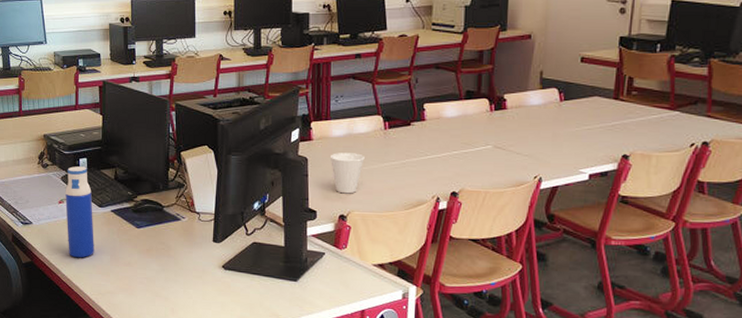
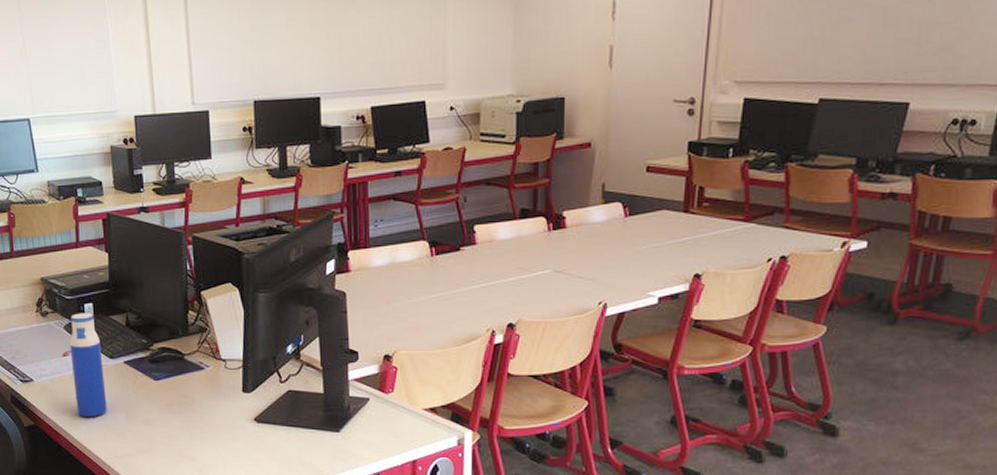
cup: present [329,153,365,194] -> none [370,284,410,331]

